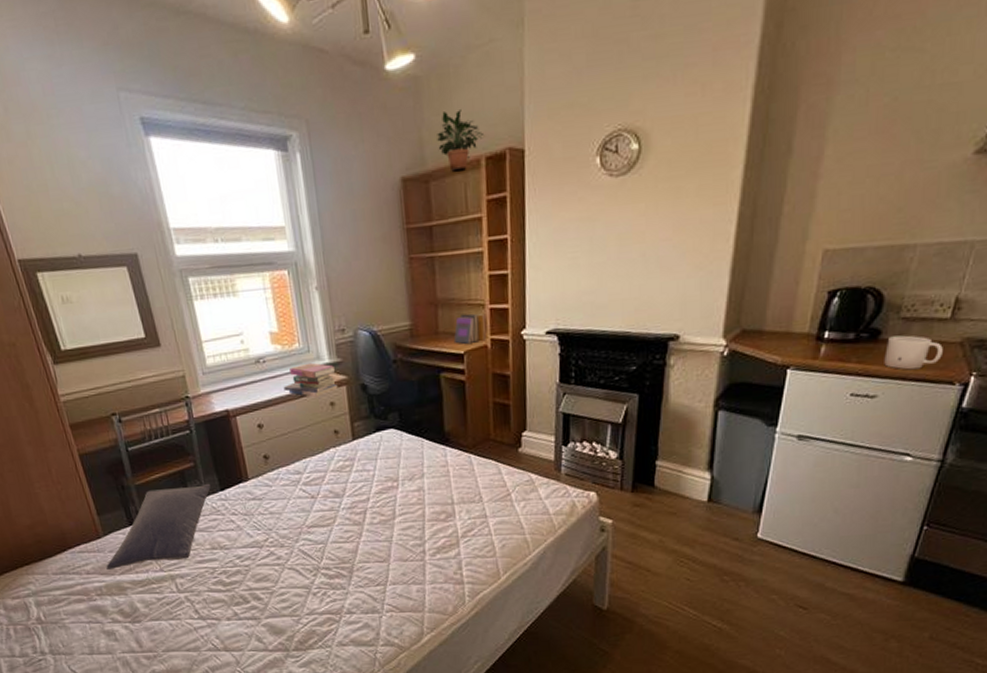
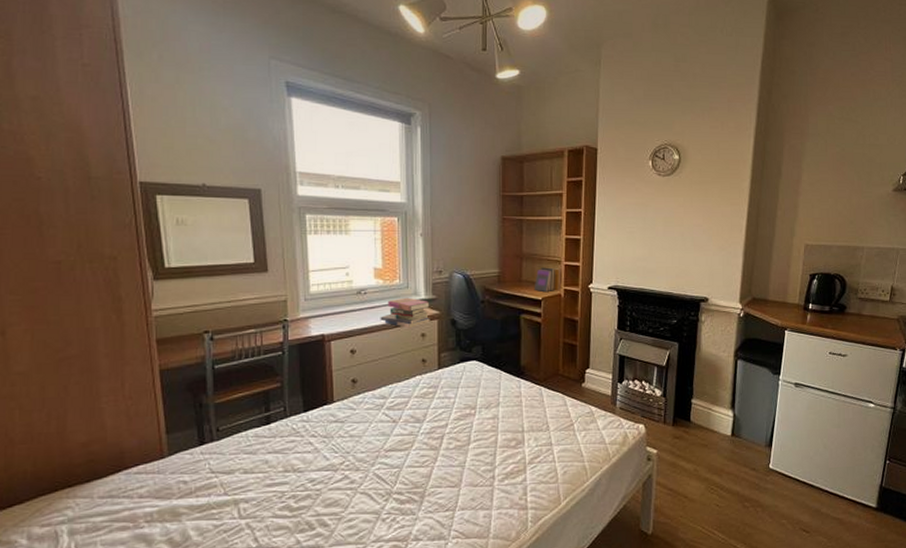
pillow: present [106,483,211,570] -> none [163,404,294,493]
potted plant: present [437,110,485,173] -> none [532,114,568,159]
mug: present [884,335,943,370] -> none [849,311,887,337]

